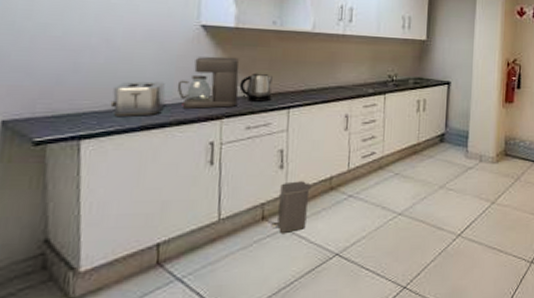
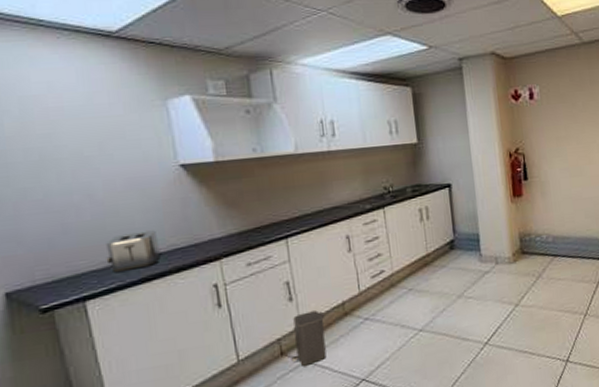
coffee maker: present [177,56,239,110] -> none [168,193,234,255]
kettle: present [239,73,272,102] -> none [231,204,266,237]

